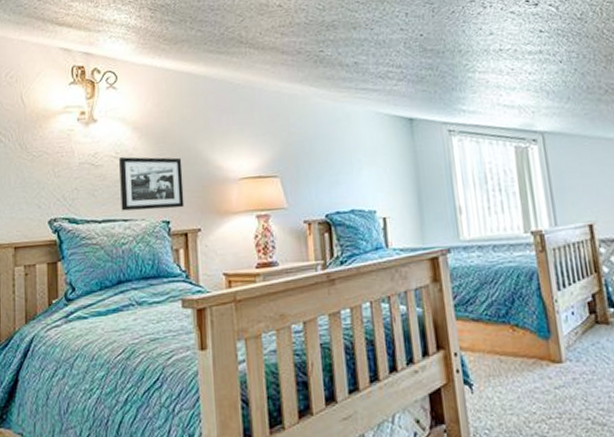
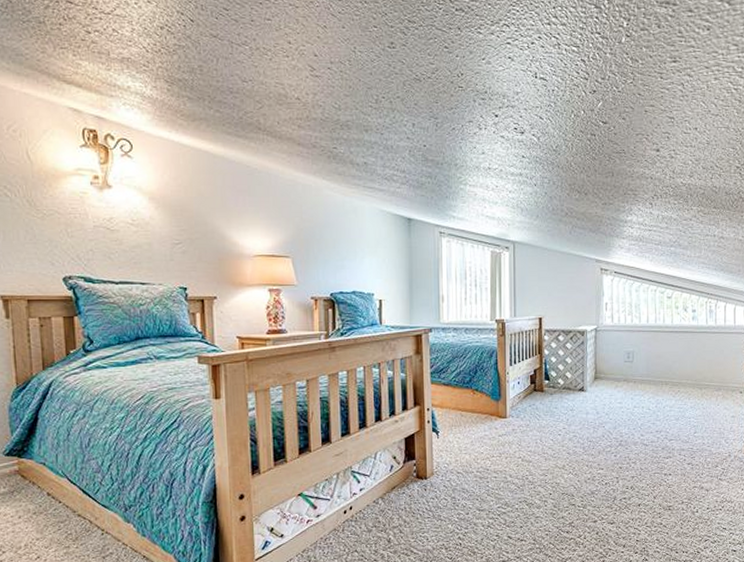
picture frame: present [119,157,184,211] -> none [136,225,201,277]

